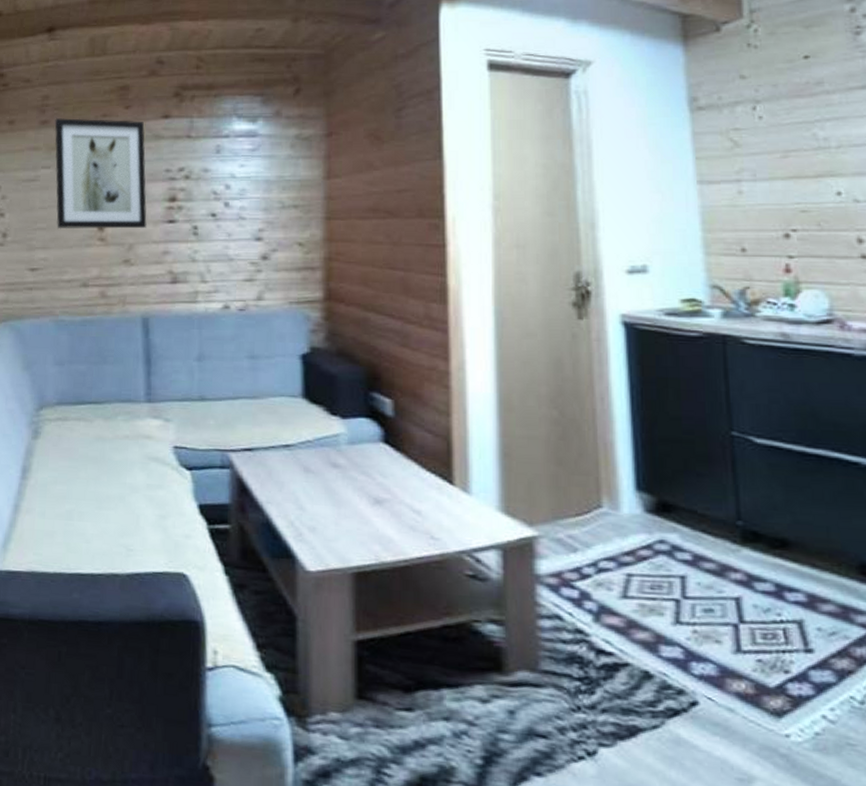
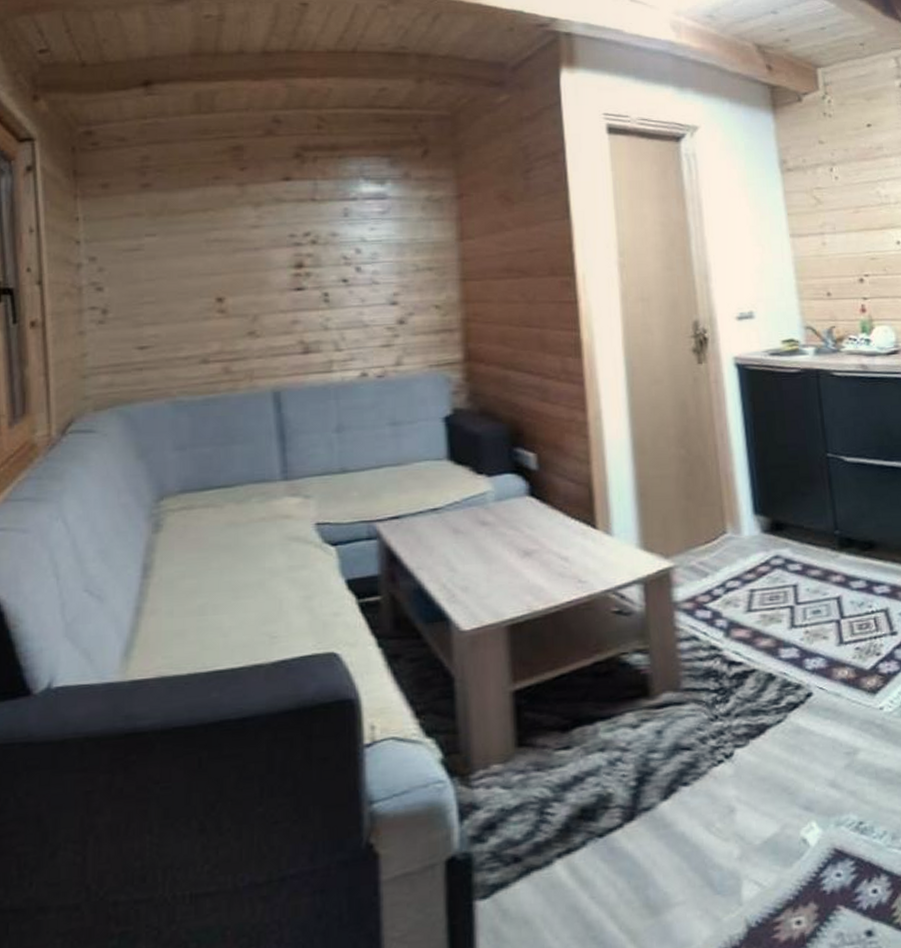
wall art: present [54,118,147,229] -> none [158,181,272,303]

